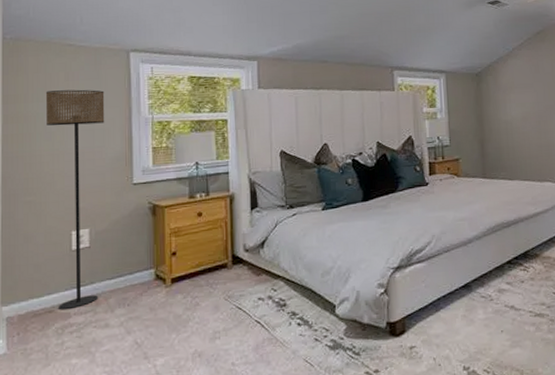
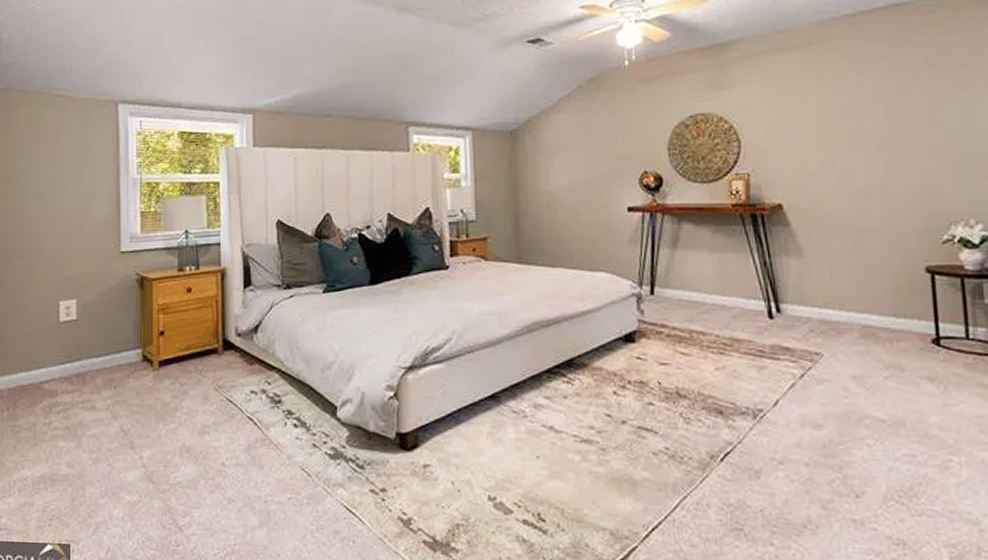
floor lamp: present [45,89,105,310] -> none [35,145,93,387]

